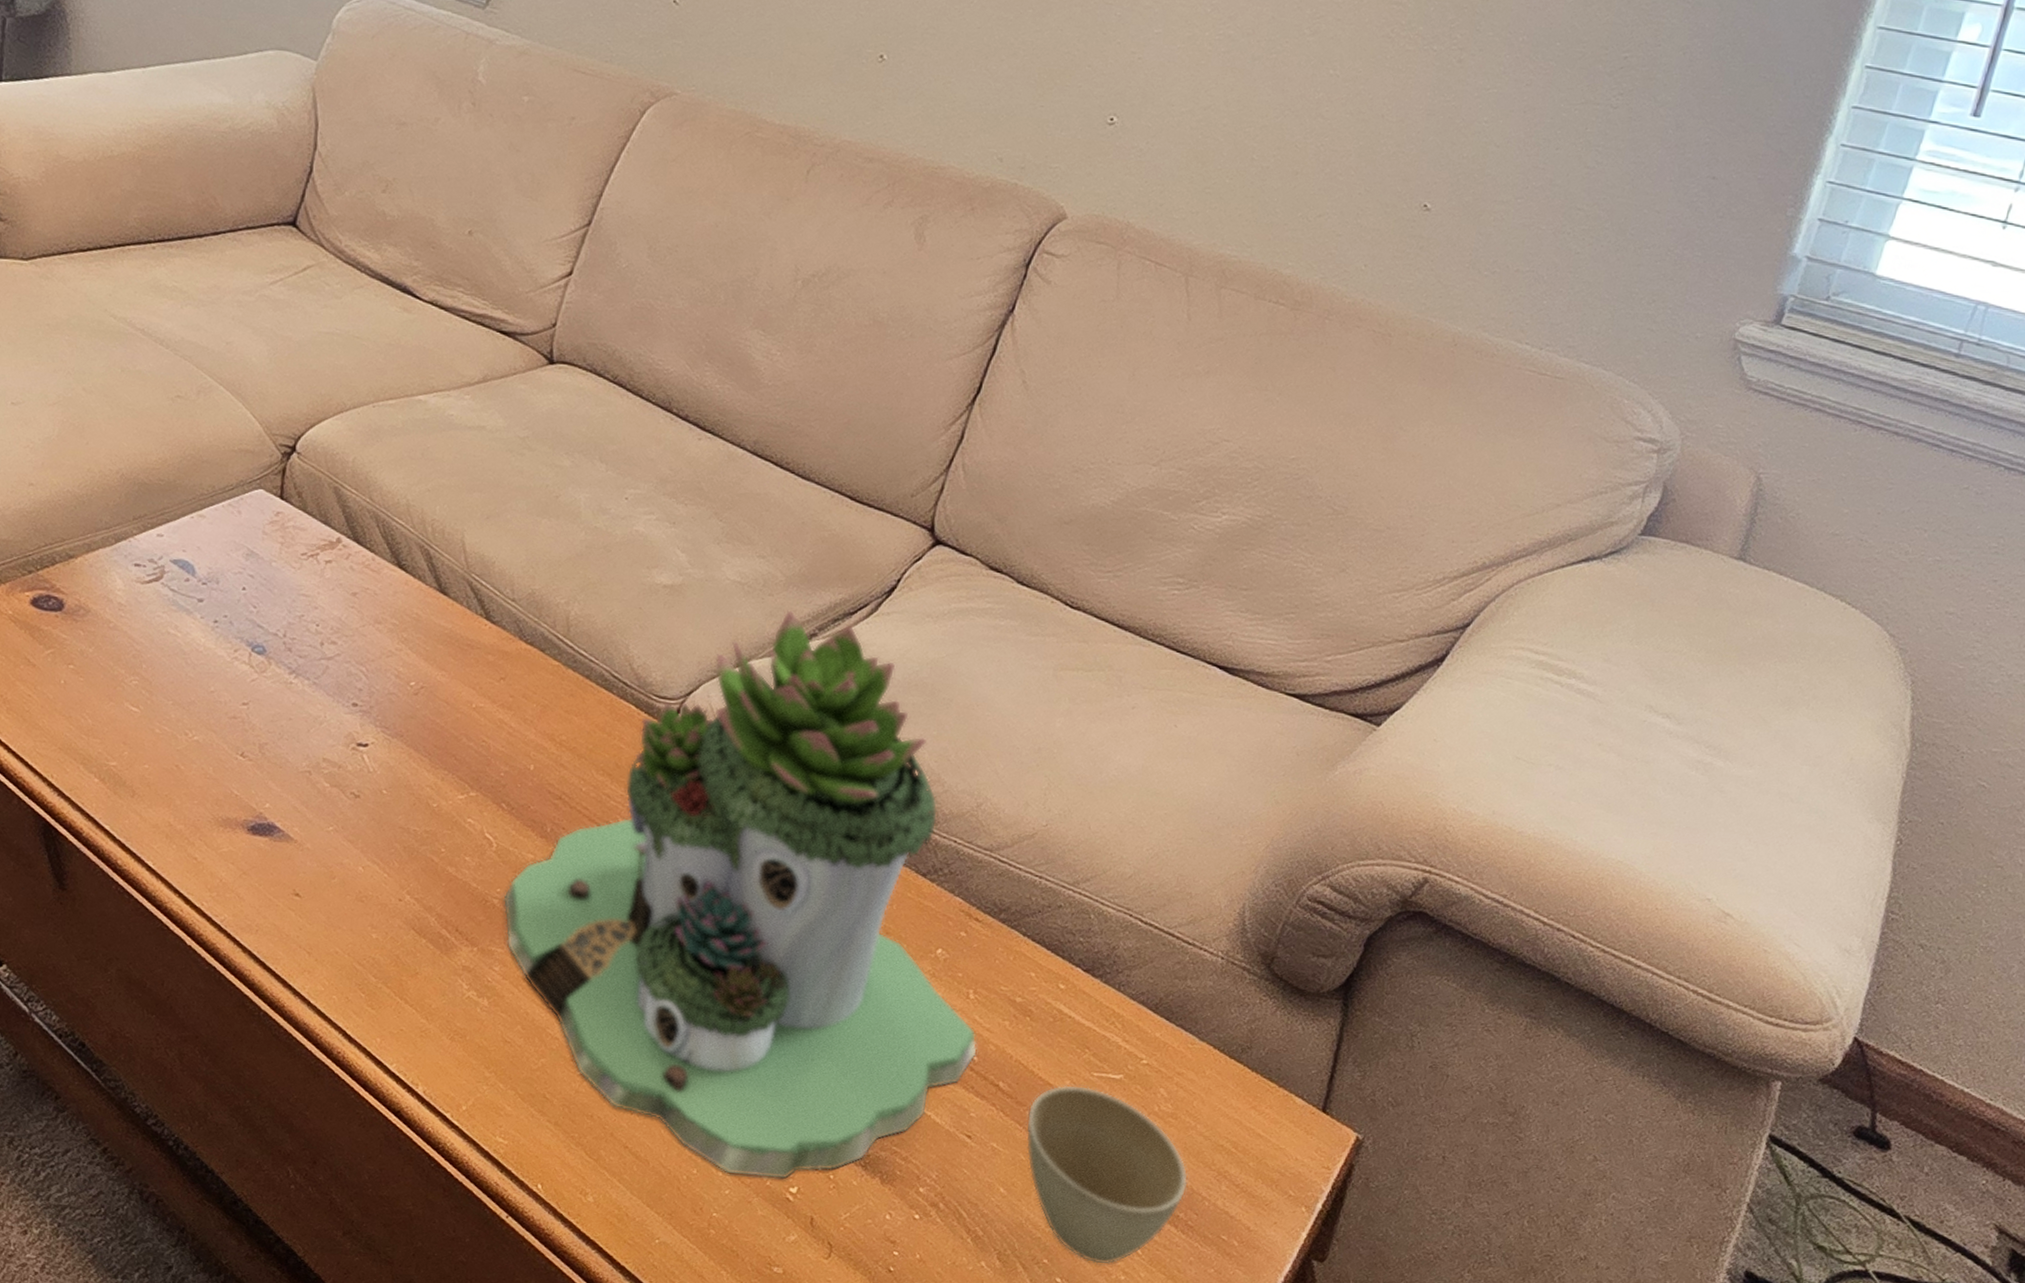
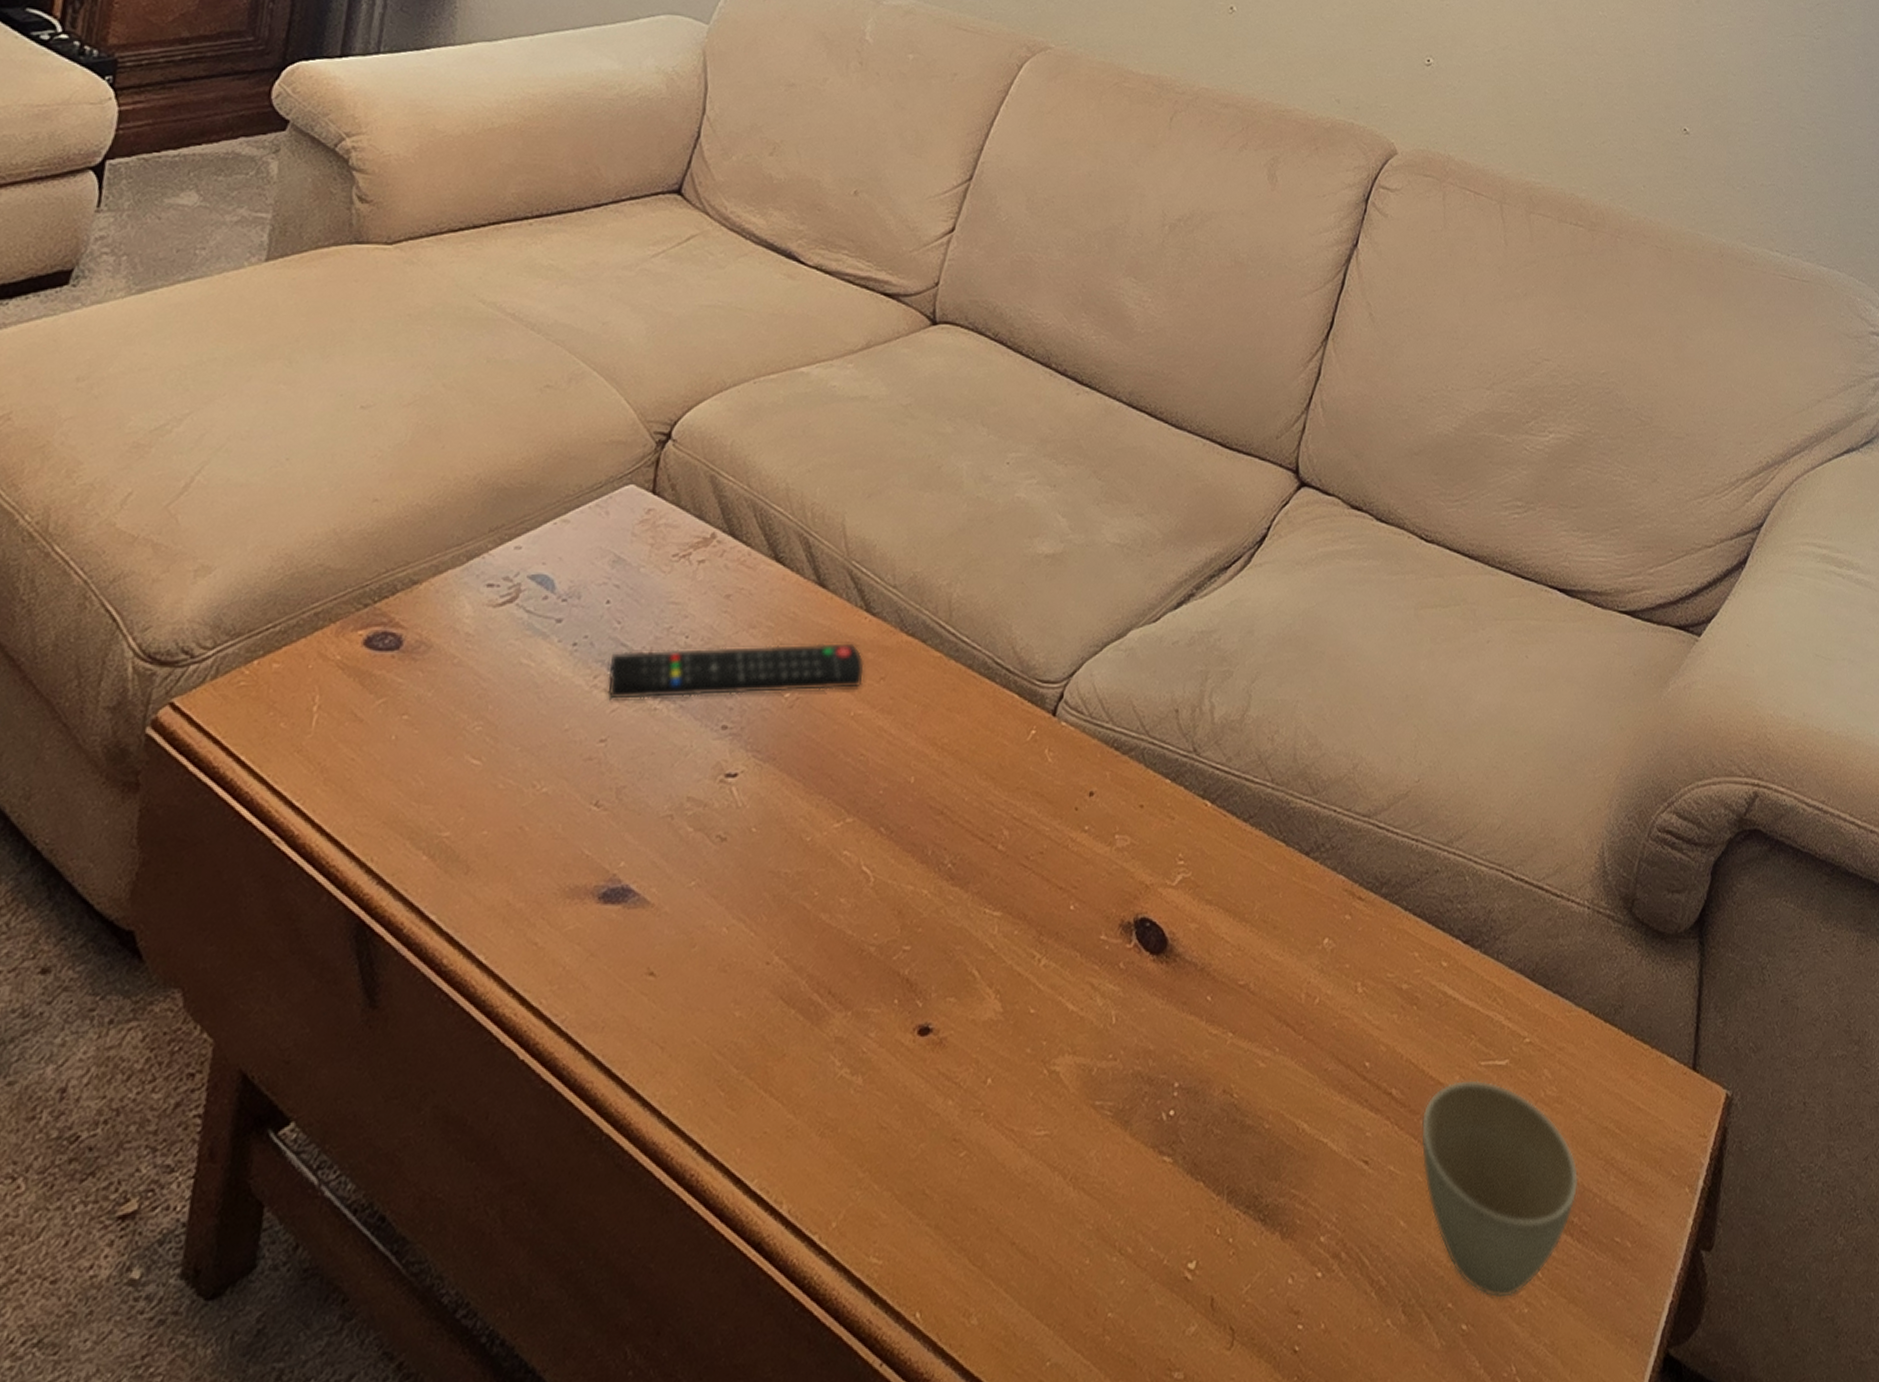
remote control: none [246,631,486,685] -> present [607,642,865,701]
succulent planter: present [502,610,978,1180] -> none [880,570,1369,1258]

